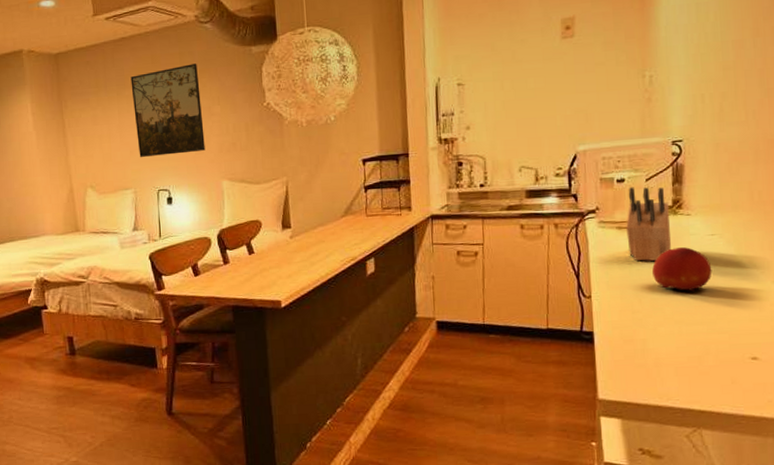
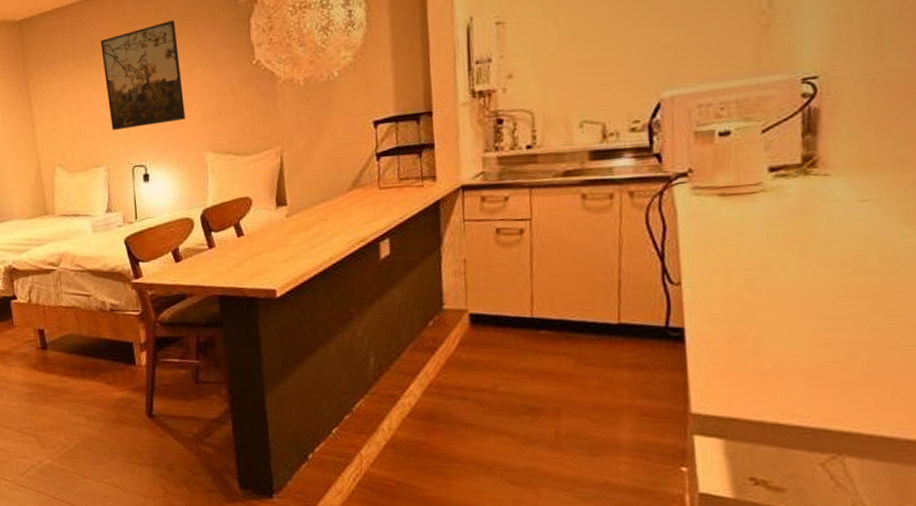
knife block: present [626,187,671,261] -> none [732,140,799,237]
fruit: present [652,247,712,293] -> none [771,217,863,278]

